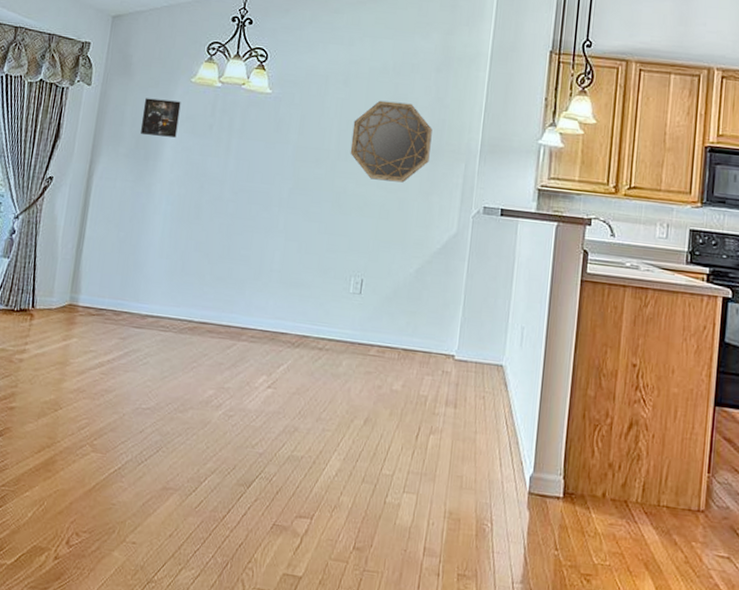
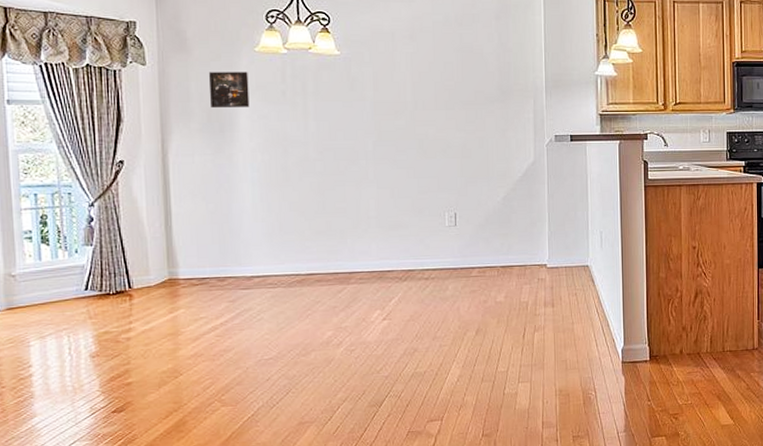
home mirror: present [350,100,433,183] -> none [425,51,501,124]

